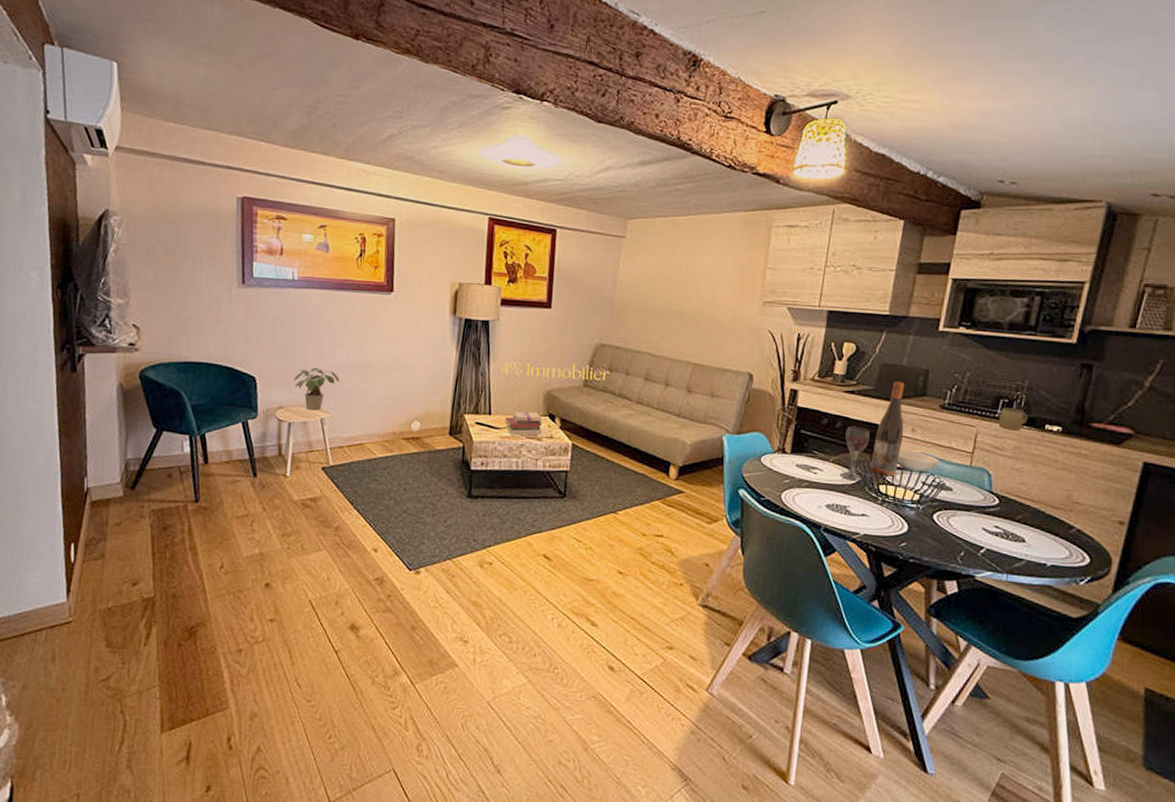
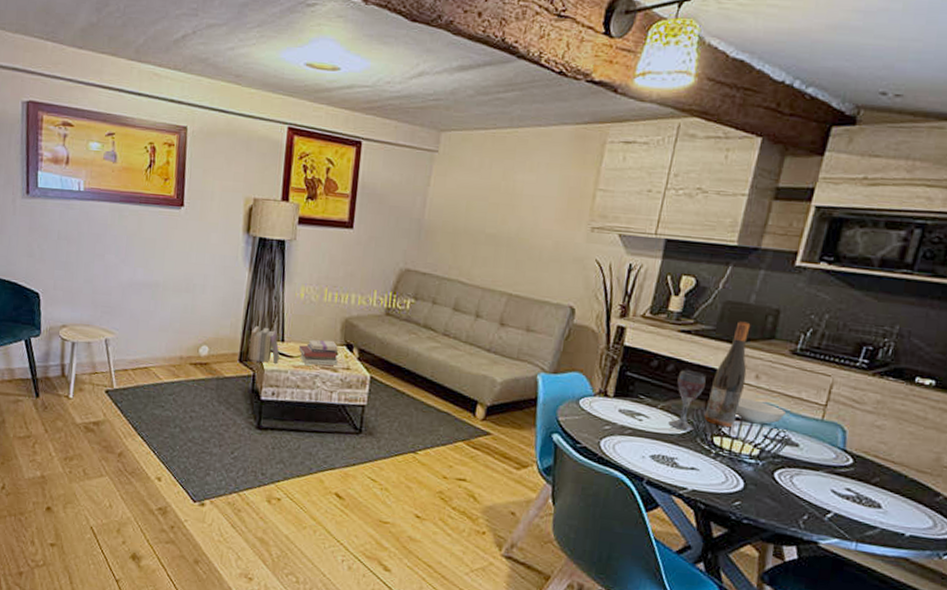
potted plant: present [294,367,339,411] -> none [78,285,125,331]
books: none [459,401,487,435] -> present [249,326,280,363]
mug: present [998,408,1028,431] -> none [859,356,896,383]

